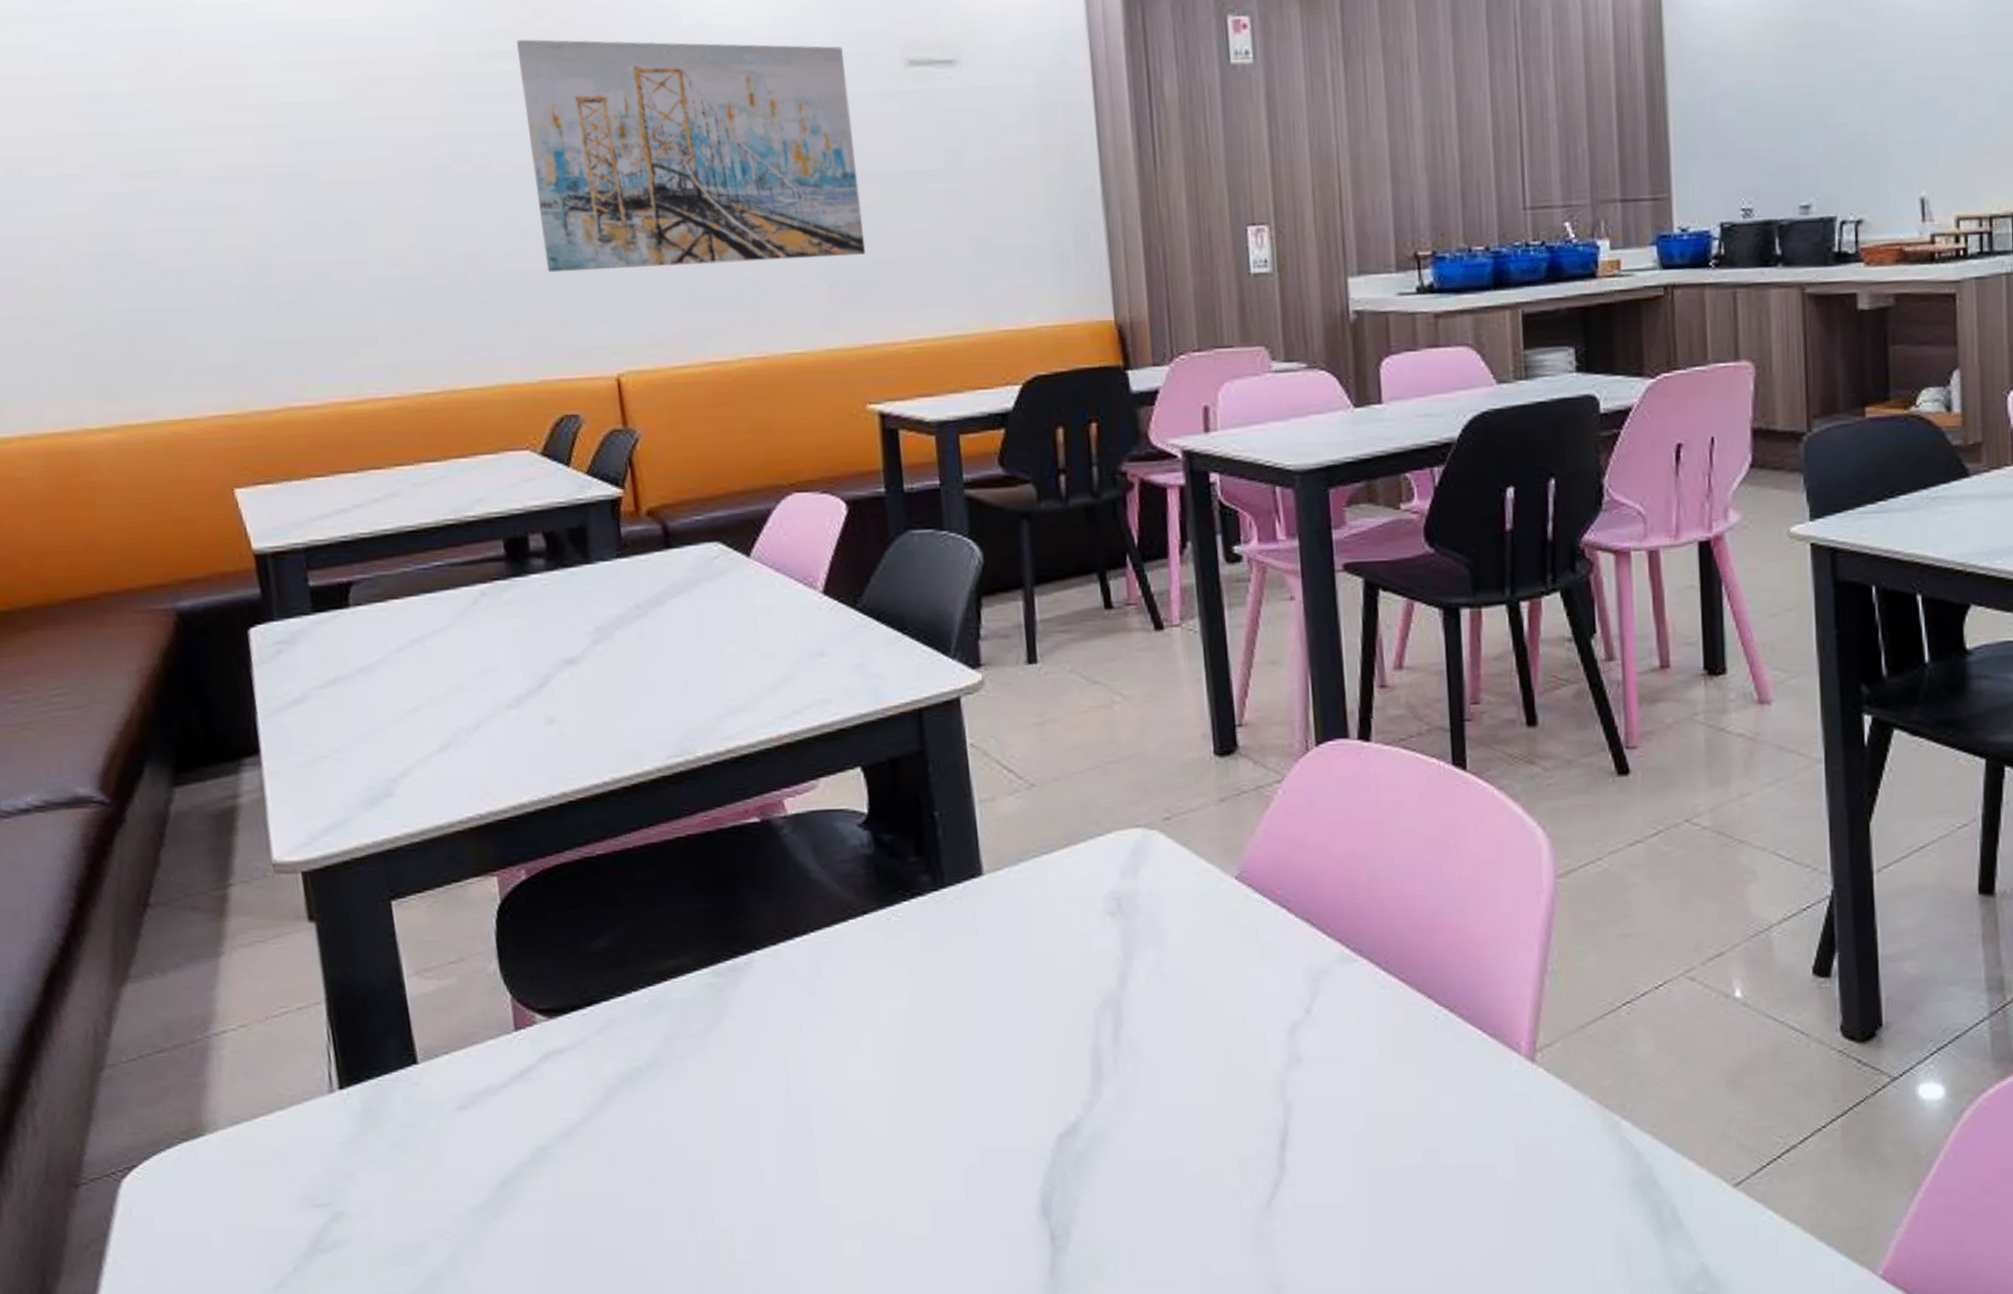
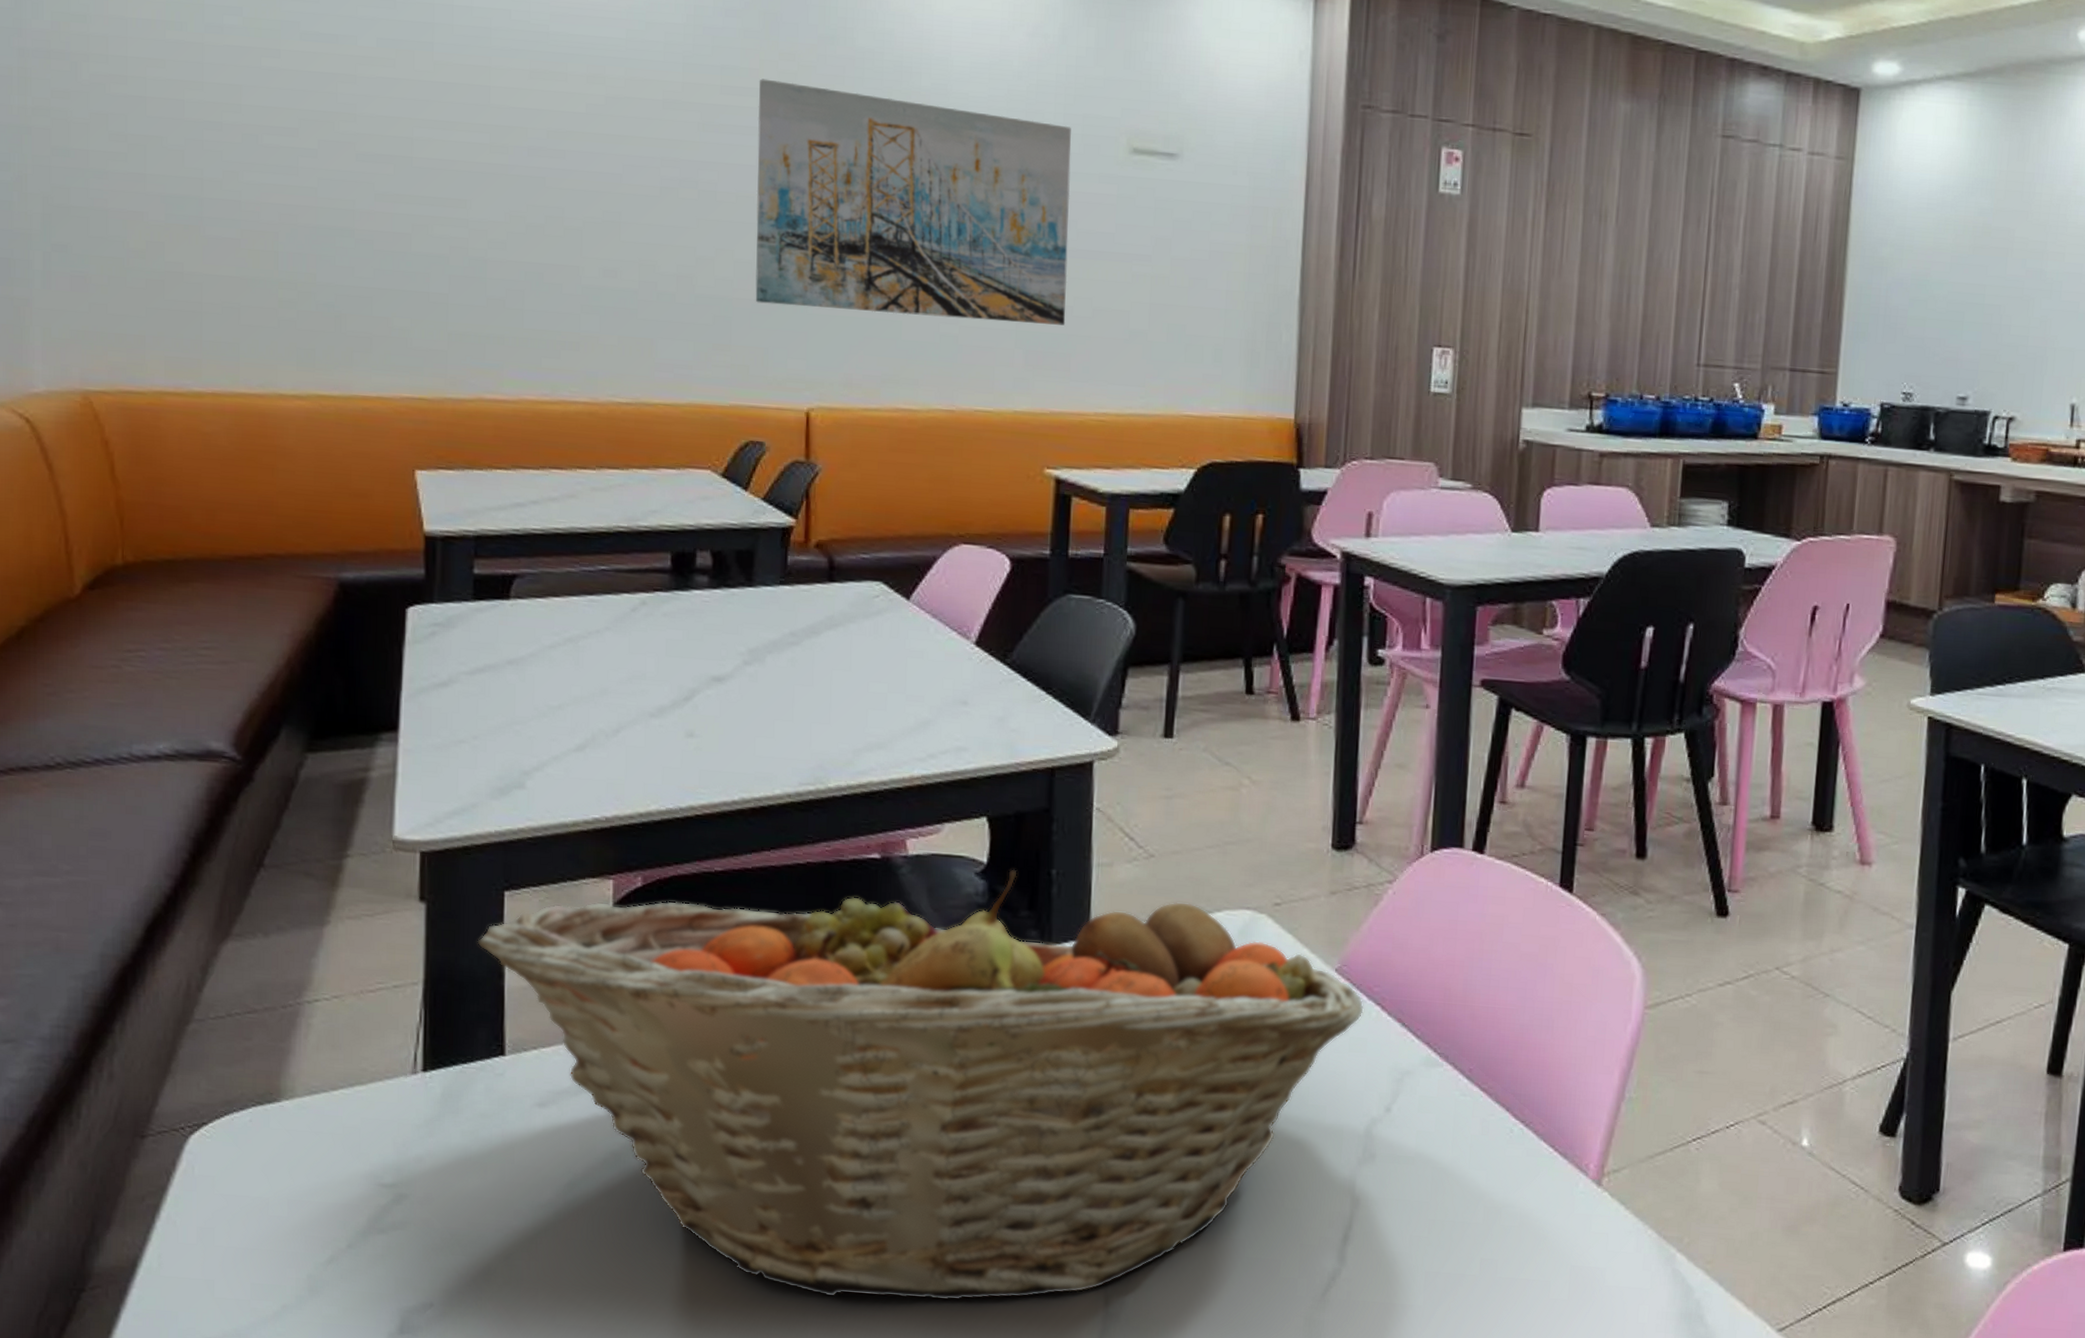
fruit basket: none [372,816,1270,1264] -> present [477,869,1364,1301]

